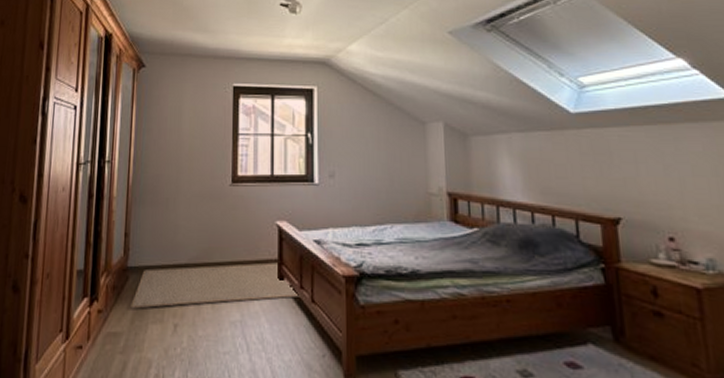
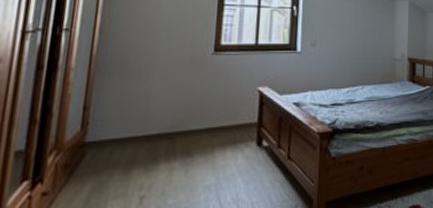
rug: present [130,262,300,309] -> none [86,126,278,186]

